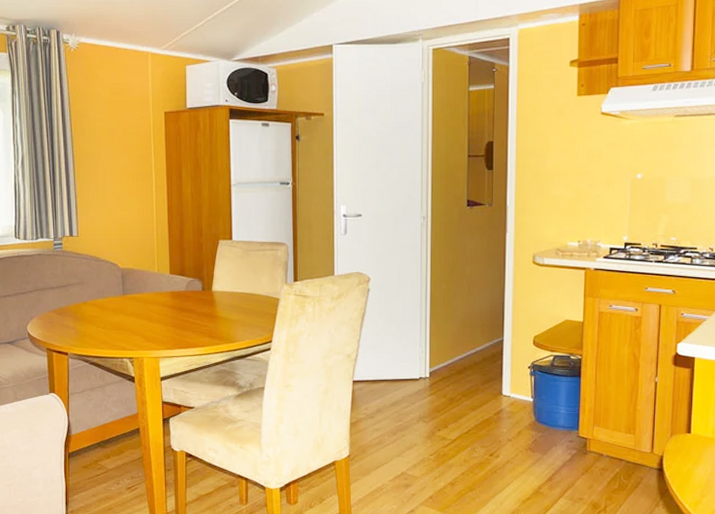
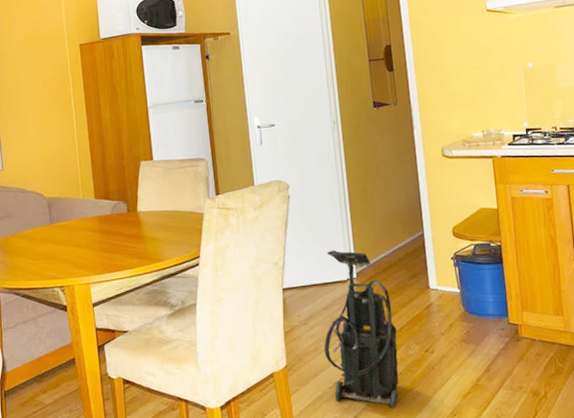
vacuum cleaner: none [389,347,464,505] -> present [324,250,399,408]

